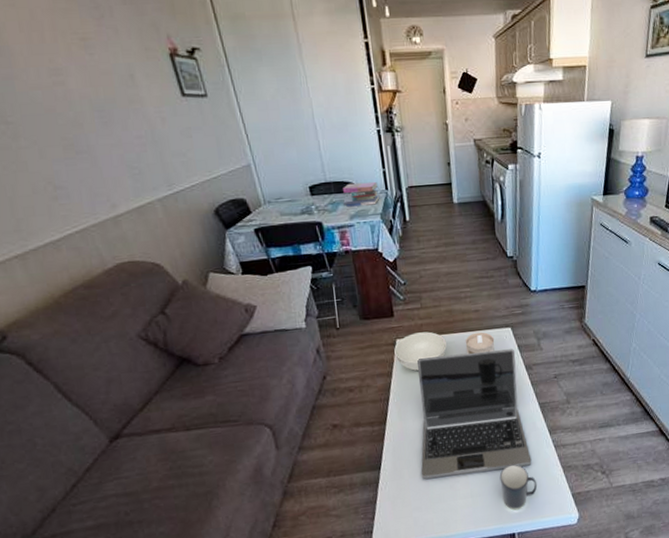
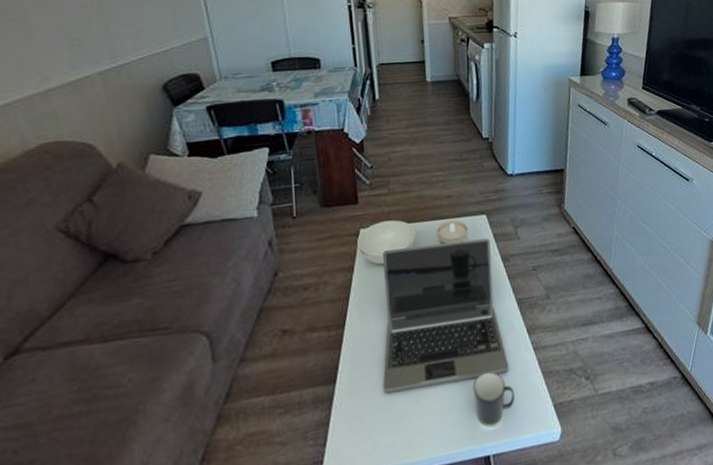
books: present [343,181,379,207] -> none [308,58,347,84]

